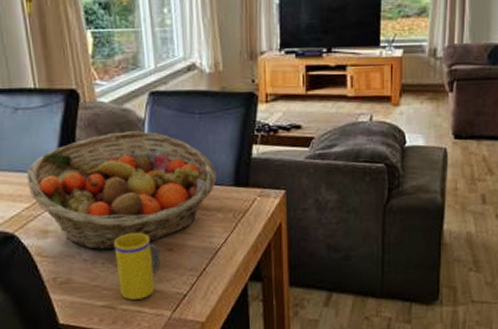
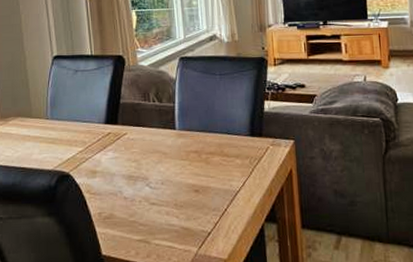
fruit basket: present [26,131,218,250] -> none [81,89,236,190]
mug: present [113,232,161,300] -> none [149,174,189,235]

